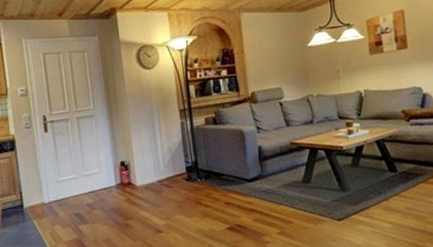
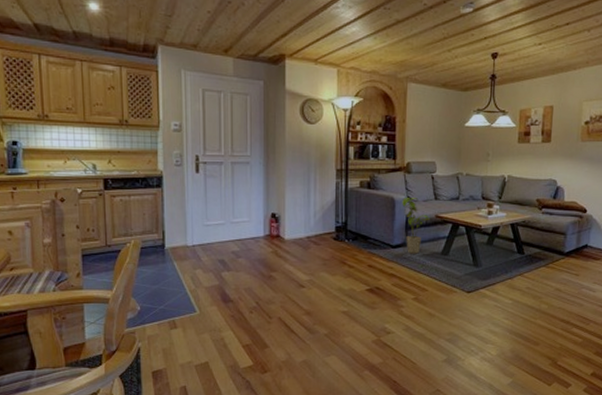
house plant: none [252,126,285,186] -> present [402,197,431,254]

